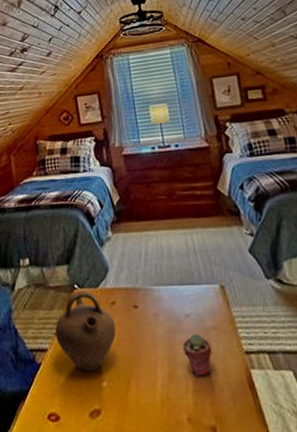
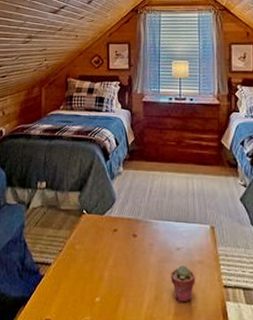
jug: present [55,290,117,371] -> none [60,215,115,287]

